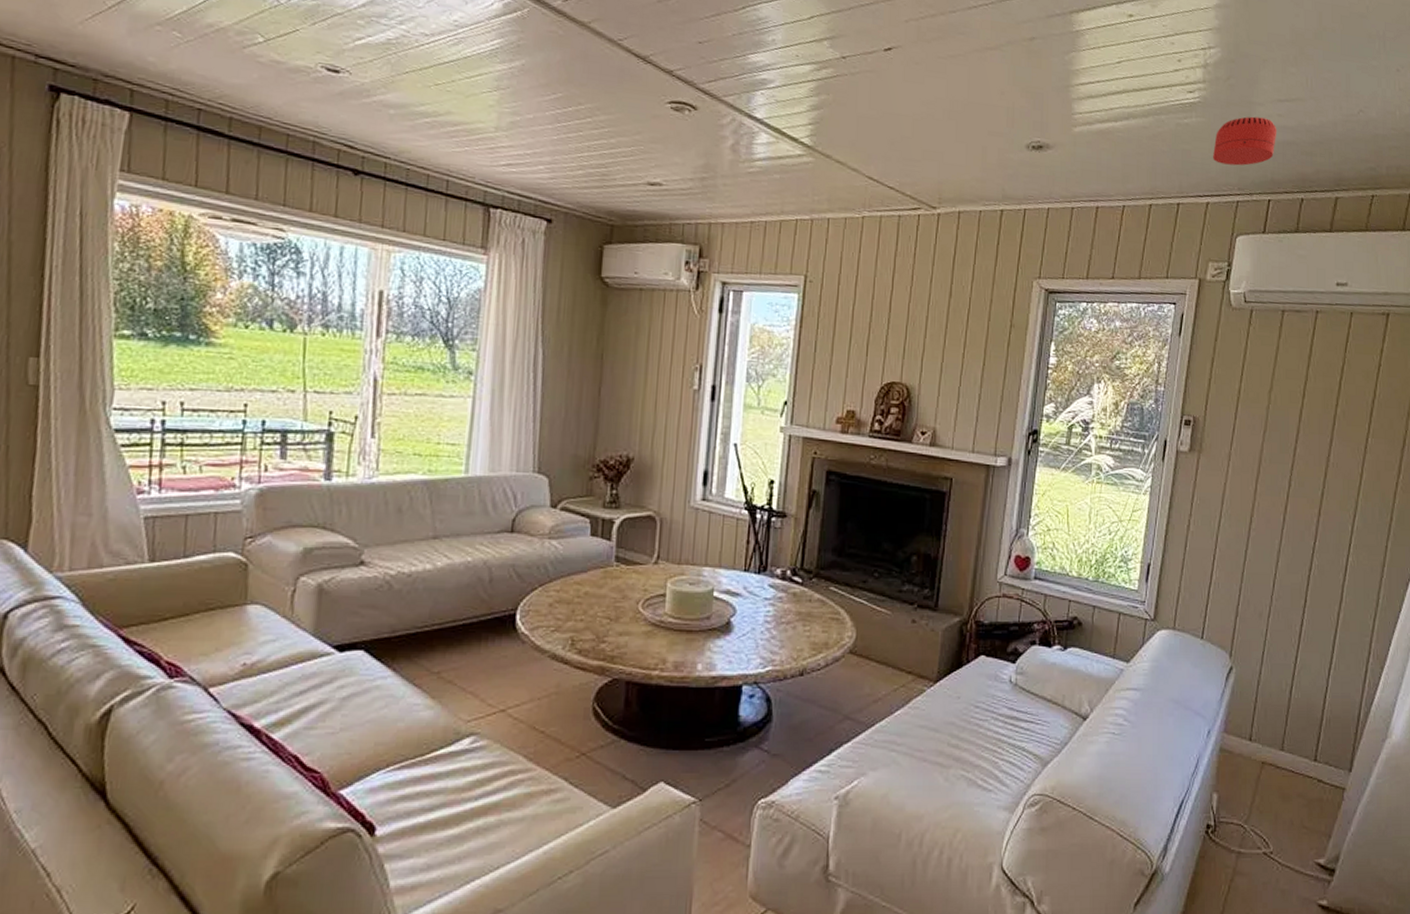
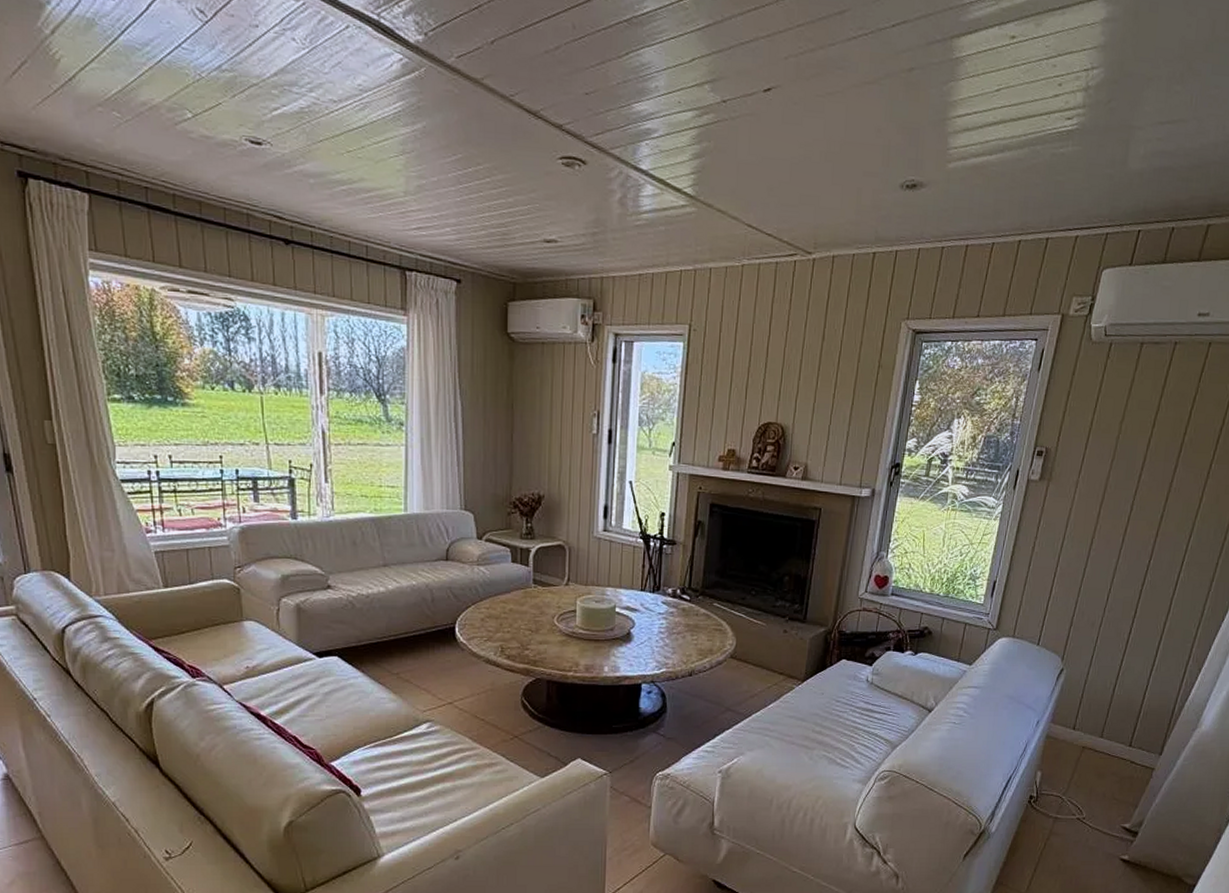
smoke detector: present [1213,116,1277,166] -> none [1086,142,1155,196]

